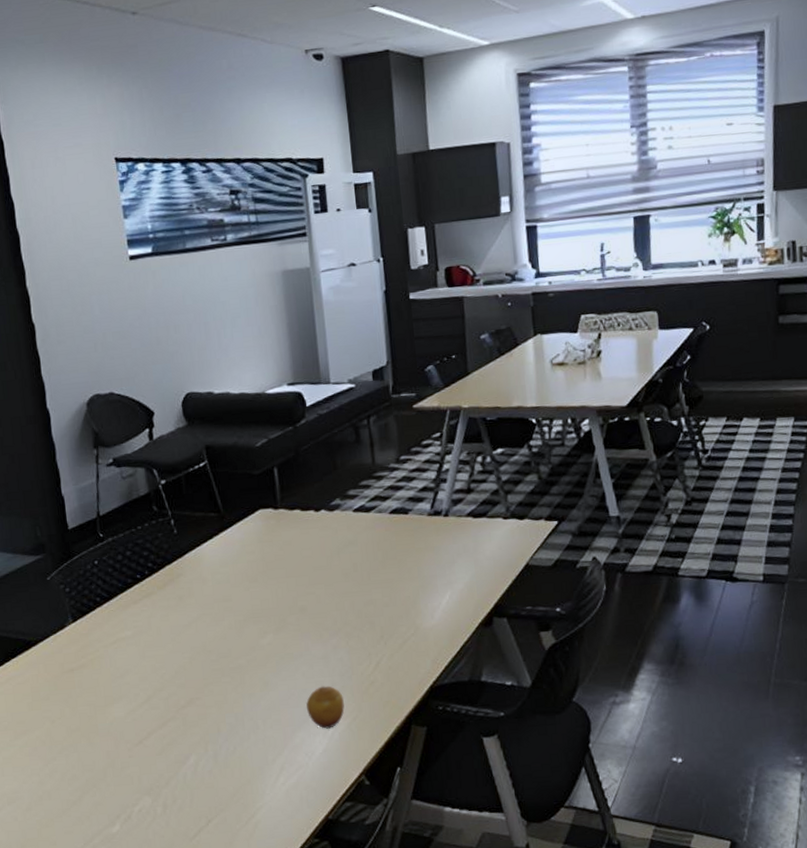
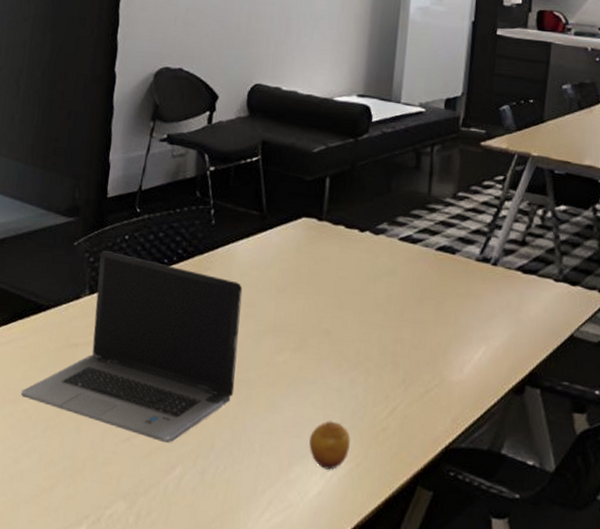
laptop computer: none [30,578,229,738] -> present [20,251,243,443]

